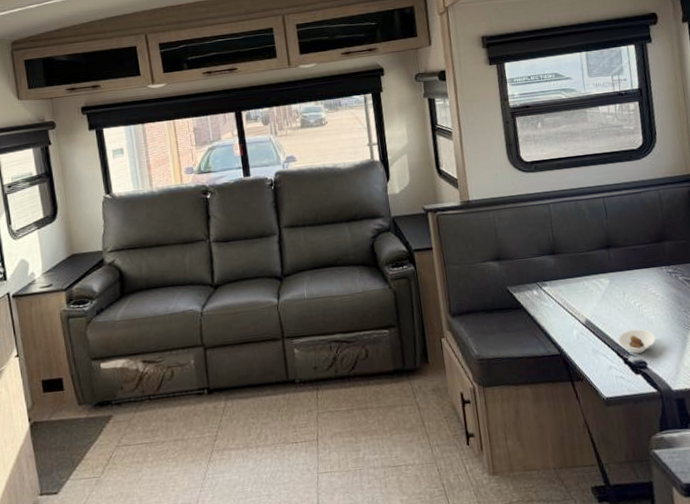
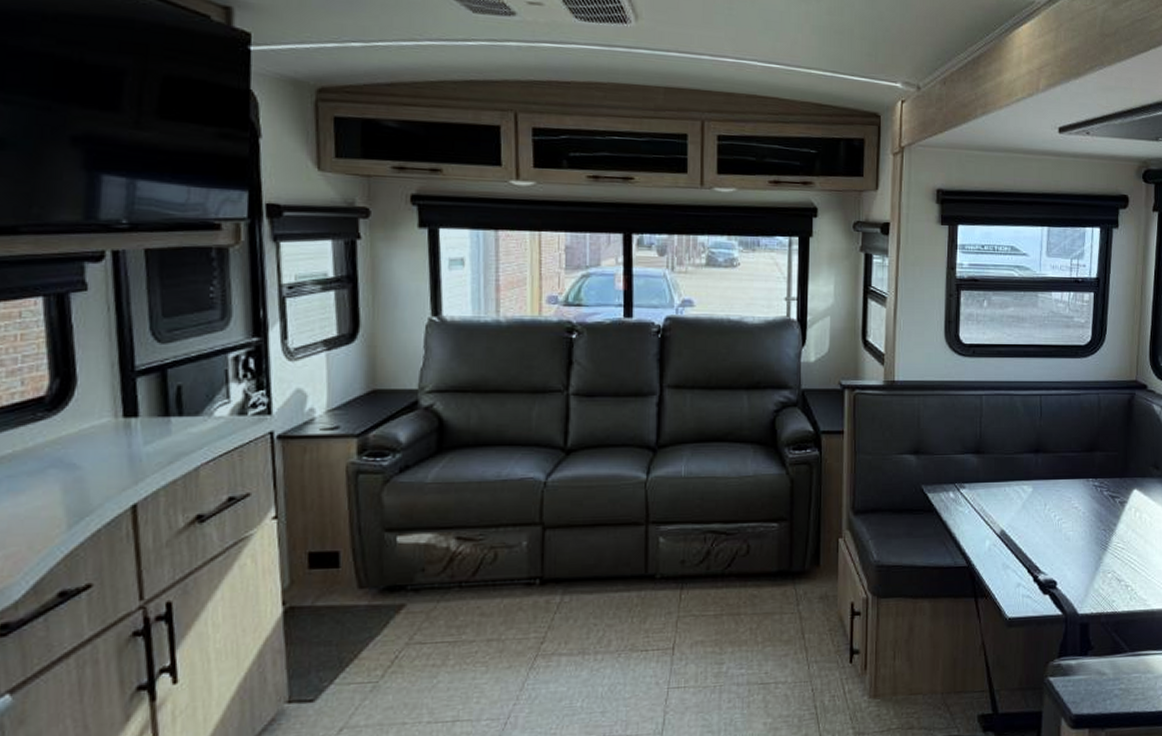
saucer: present [618,329,656,354] -> none [1031,544,1070,572]

